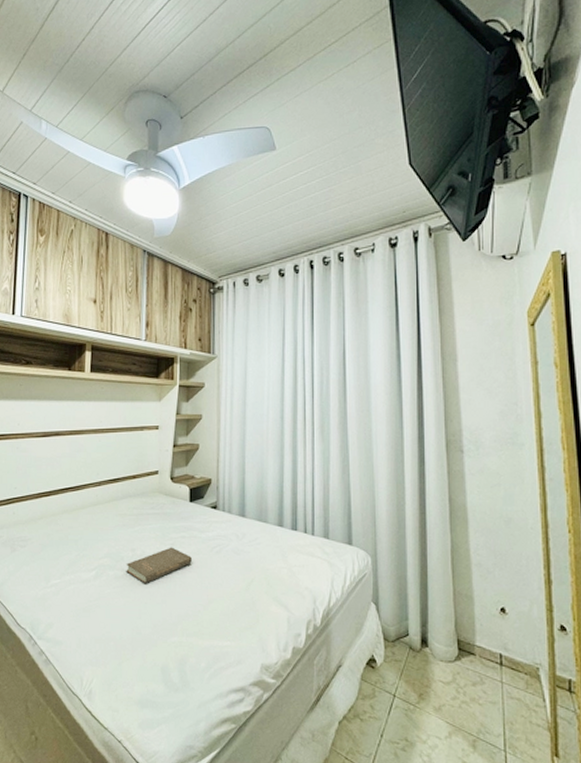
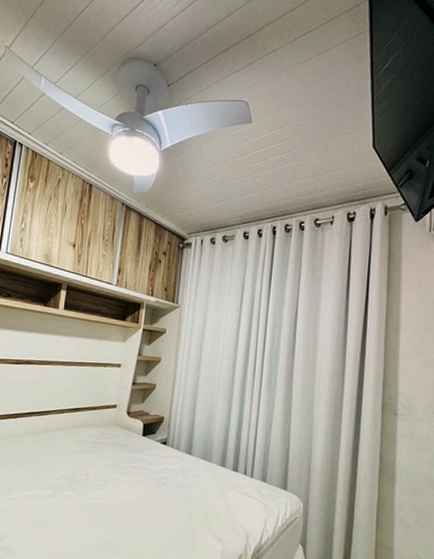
book: present [126,547,192,584] -> none [79,475,139,507]

